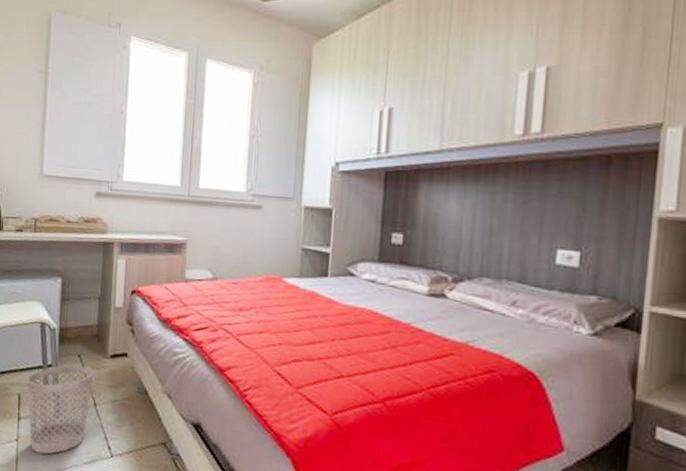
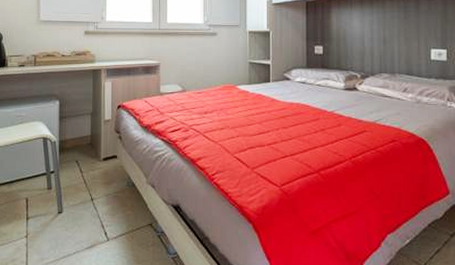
wastebasket: present [27,365,93,454] -> none [33,170,89,245]

